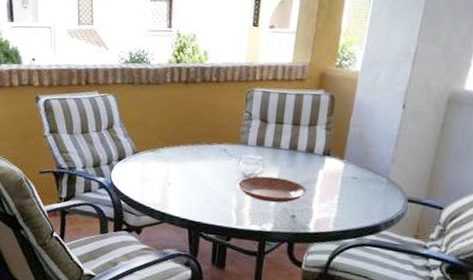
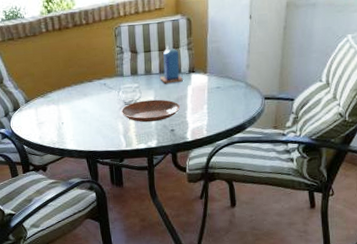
candle: none [289,121,316,163] -> present [160,46,184,84]

